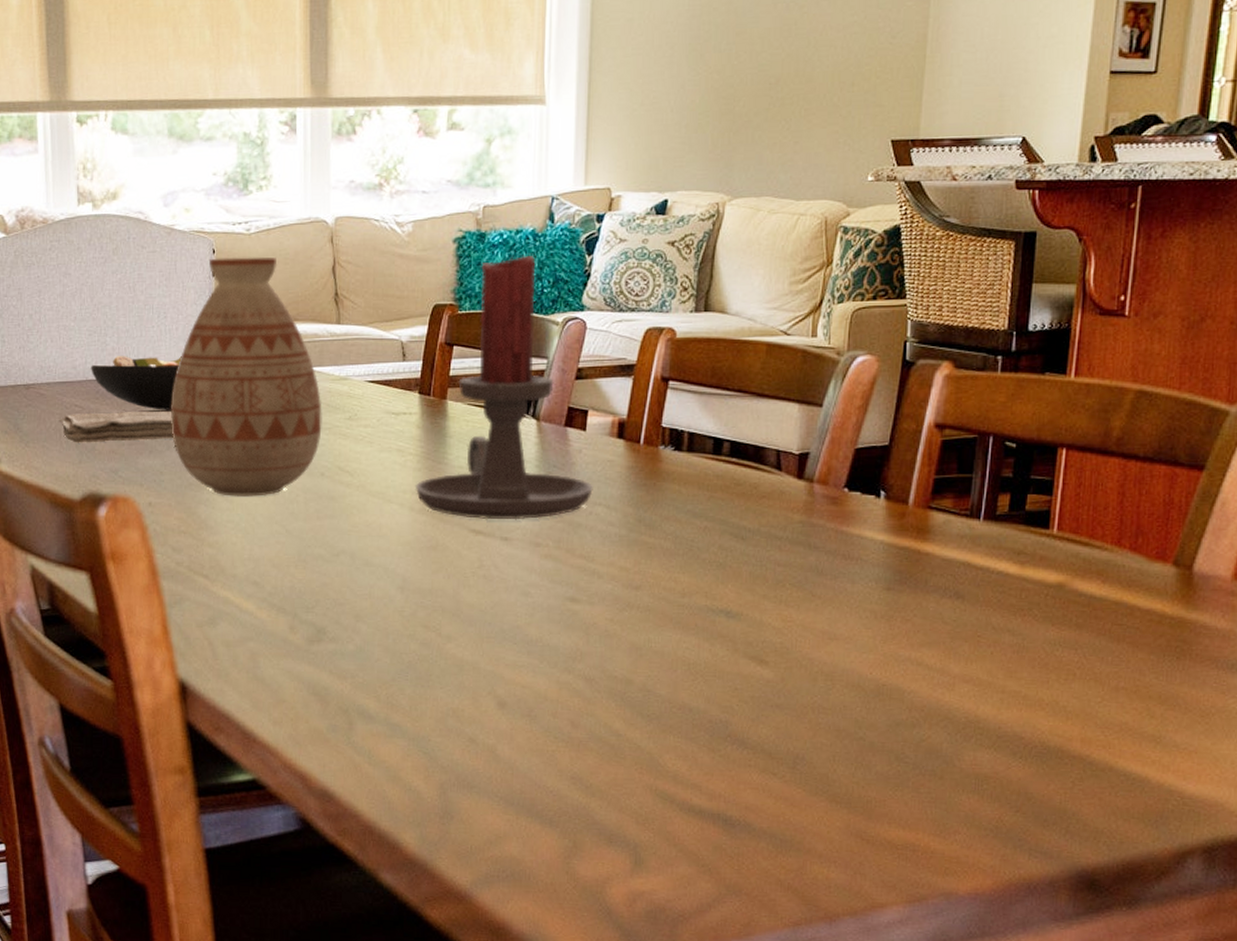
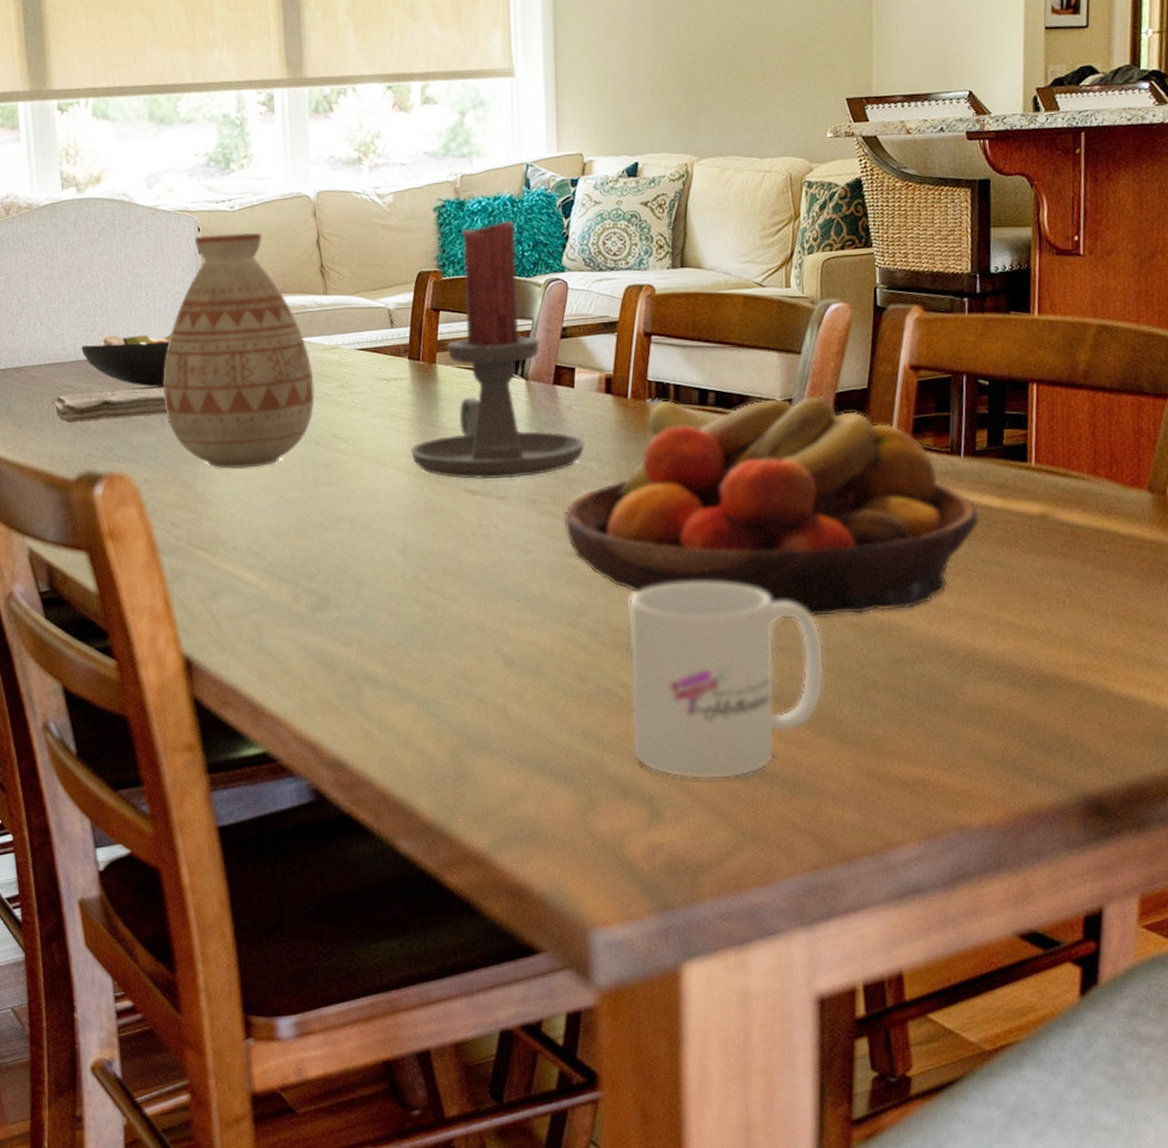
fruit bowl: none [566,448,993,677] -> present [563,396,979,620]
mug: none [620,633,822,832] -> present [629,581,825,780]

